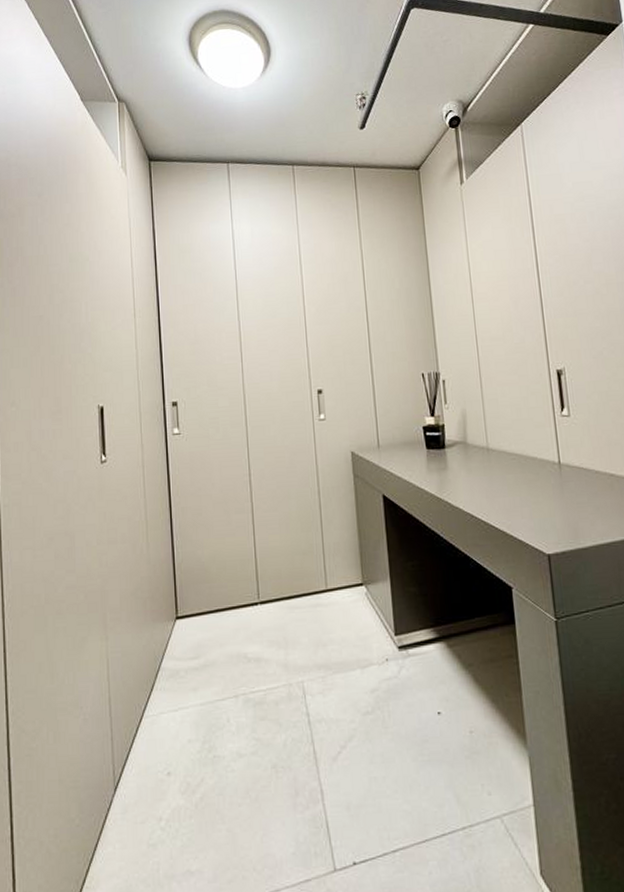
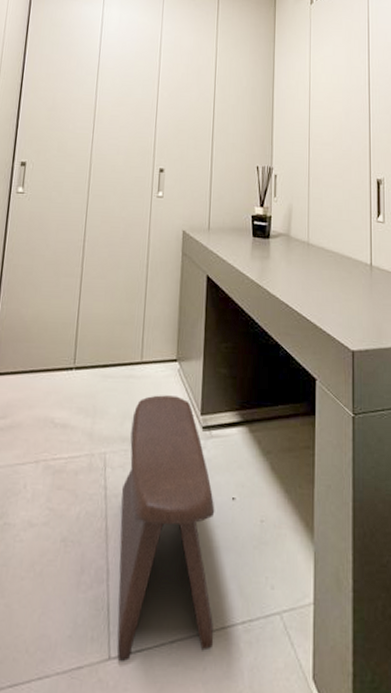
stool: none [324,619,436,873] -> present [117,395,215,663]

